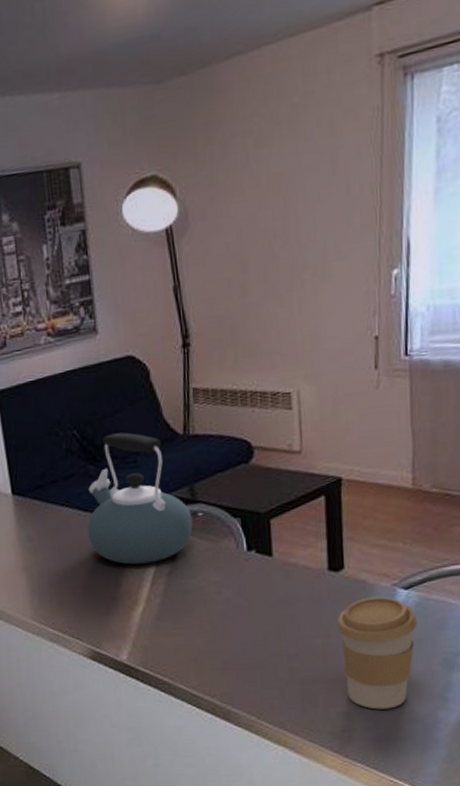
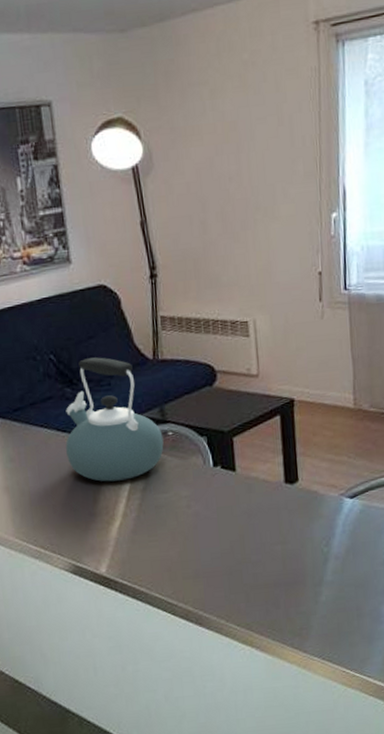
coffee cup: present [337,596,418,710] -> none [293,505,362,608]

